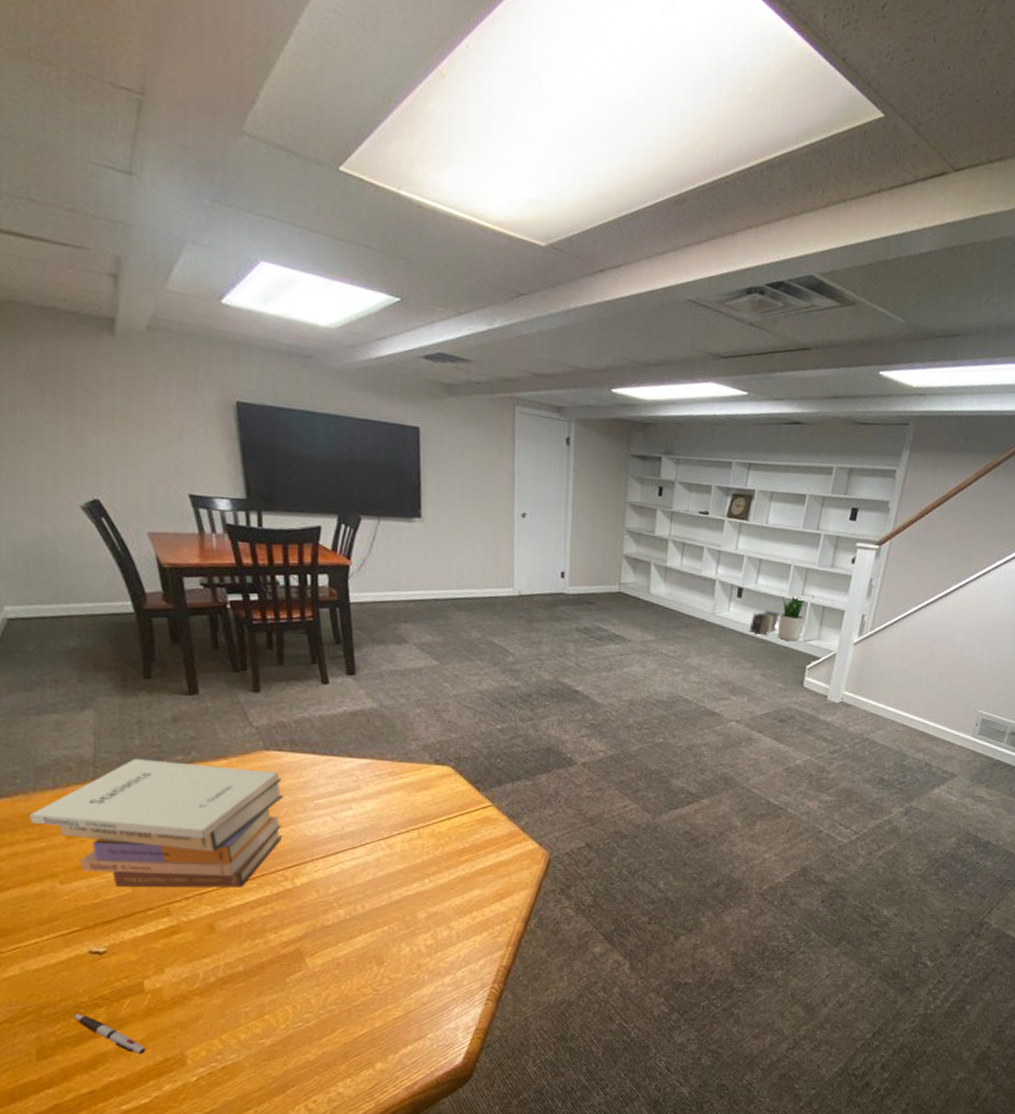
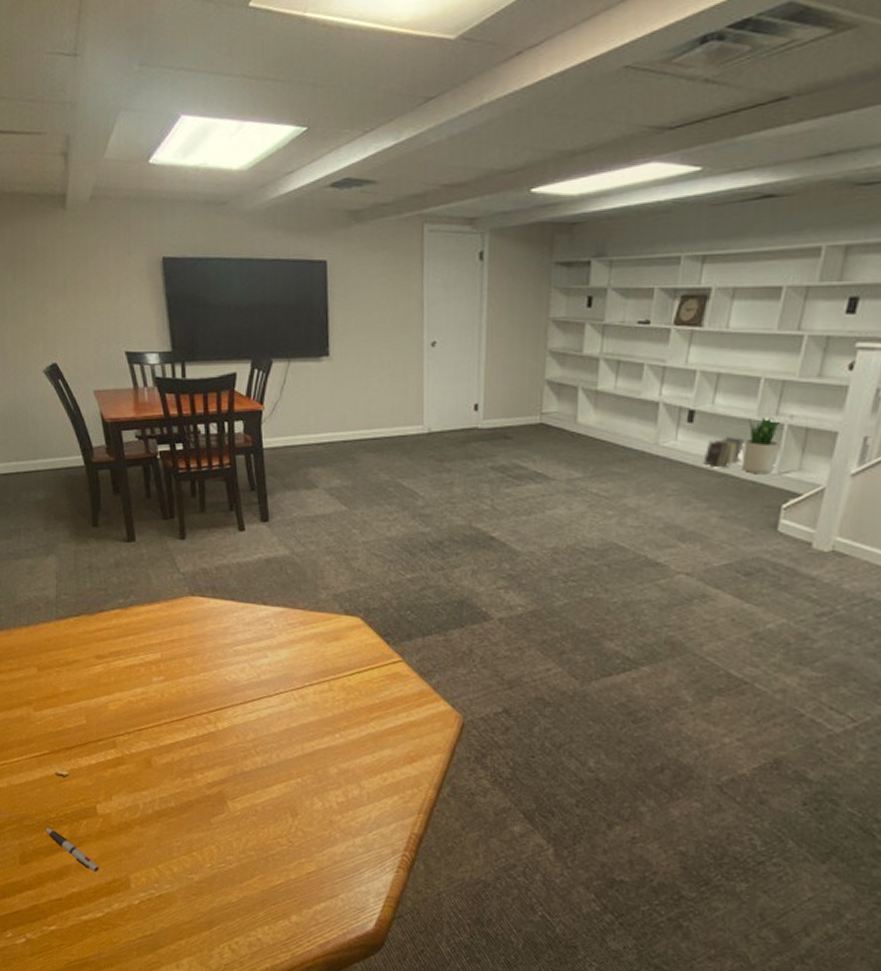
books: present [29,759,284,888] -> none [11,601,207,727]

